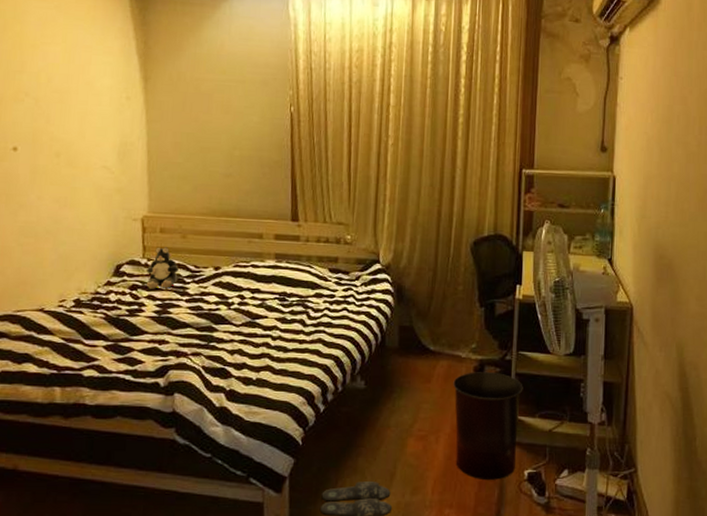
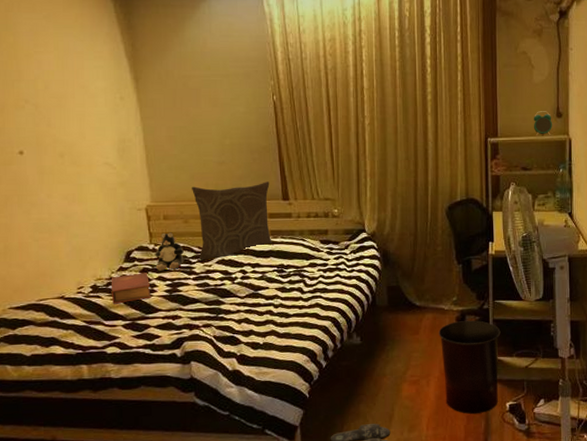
book: none [95,289,138,322] -> present [110,273,151,304]
pillow: none [194,199,279,281] -> present [192,181,276,260]
alarm clock: none [574,143,595,172] -> present [533,111,552,136]

